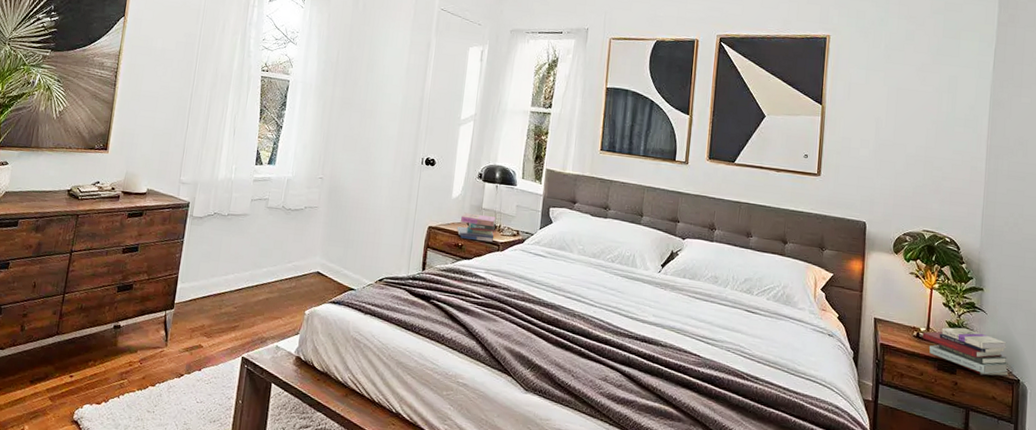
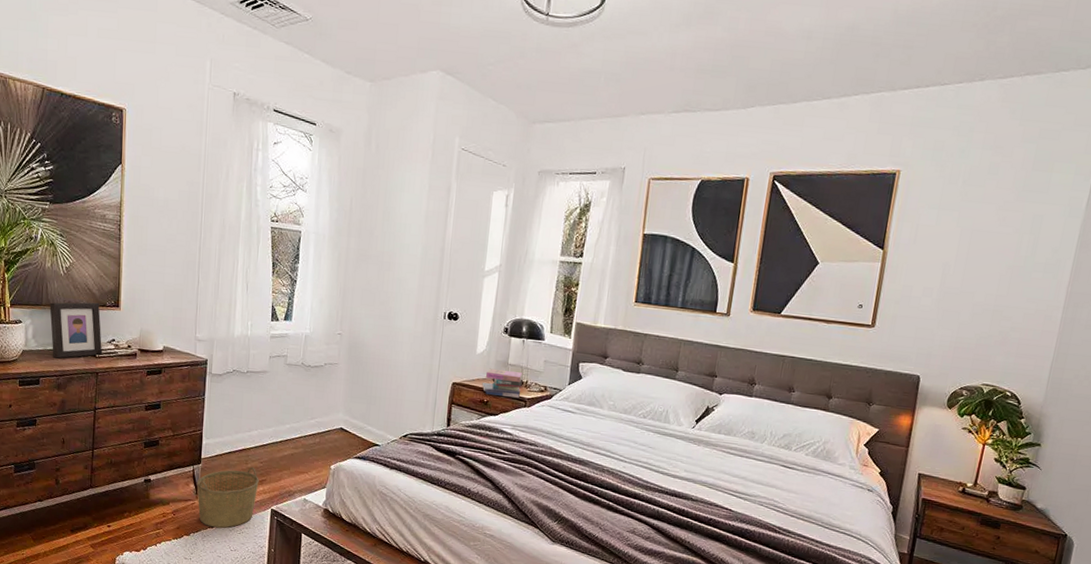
picture frame: none [35,145,88,200] -> present [49,302,102,358]
basket: none [166,312,232,378] -> present [196,467,259,528]
books: present [922,327,1009,376] -> none [968,483,1059,531]

